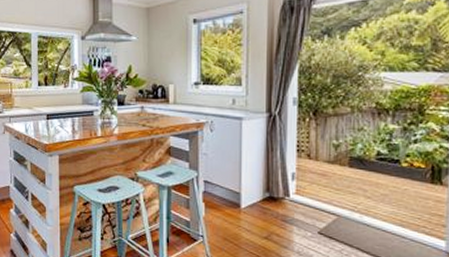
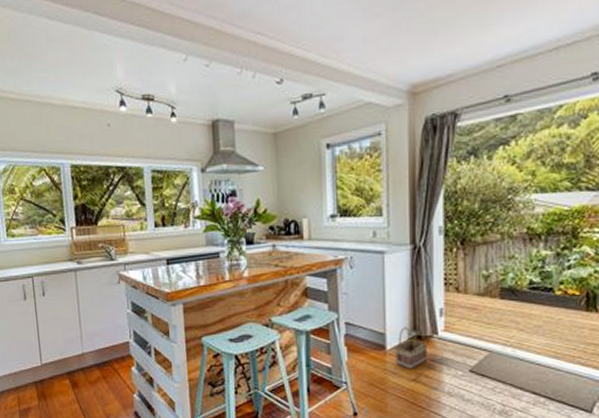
basket: none [249,188,280,227] -> present [395,327,428,369]

